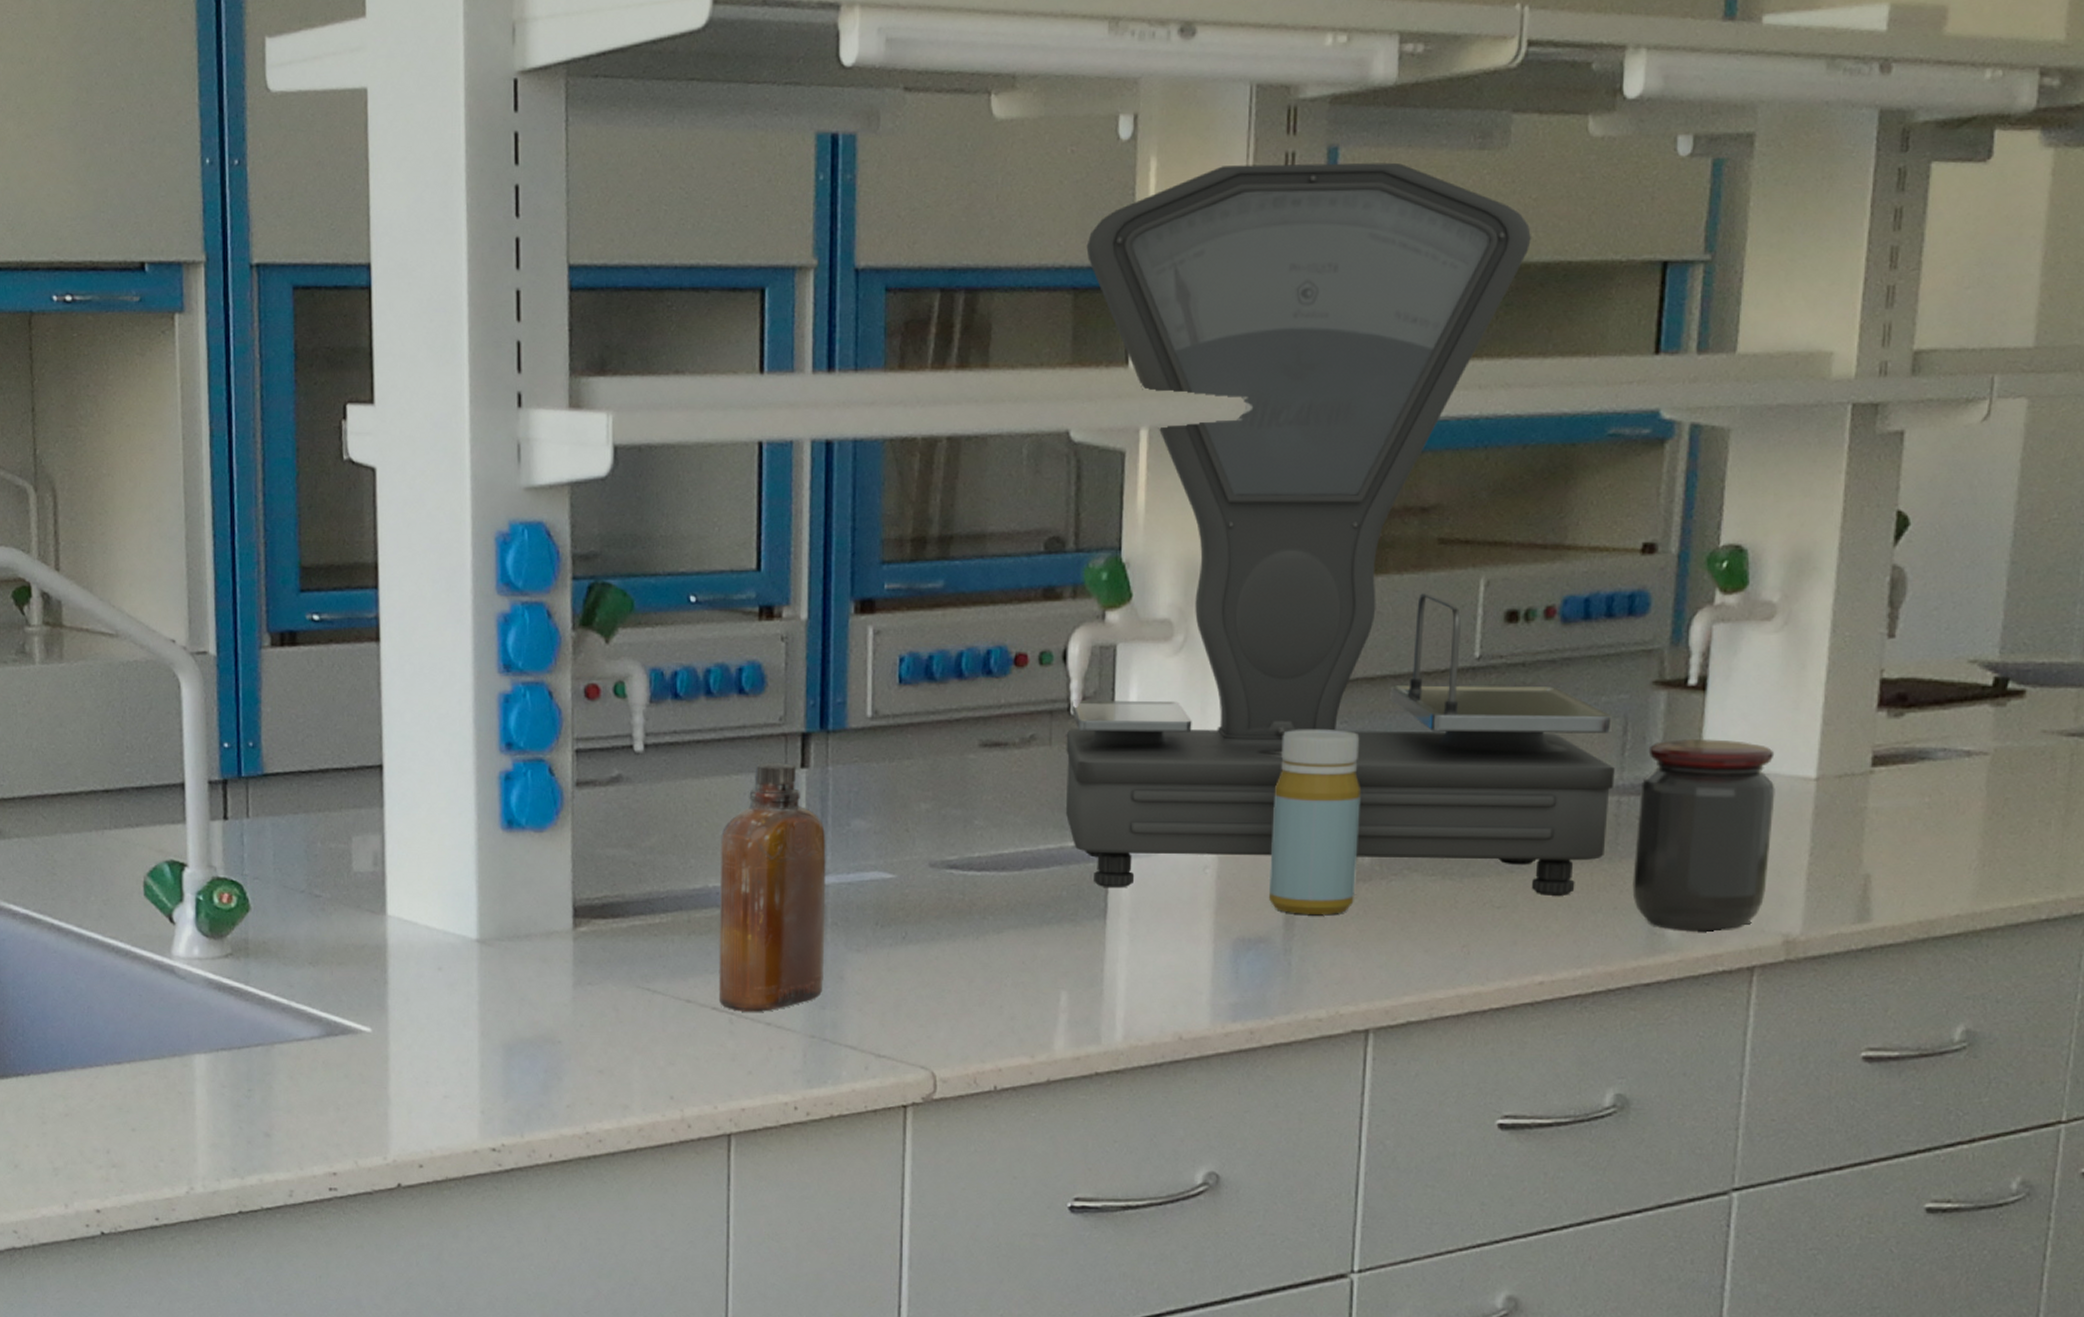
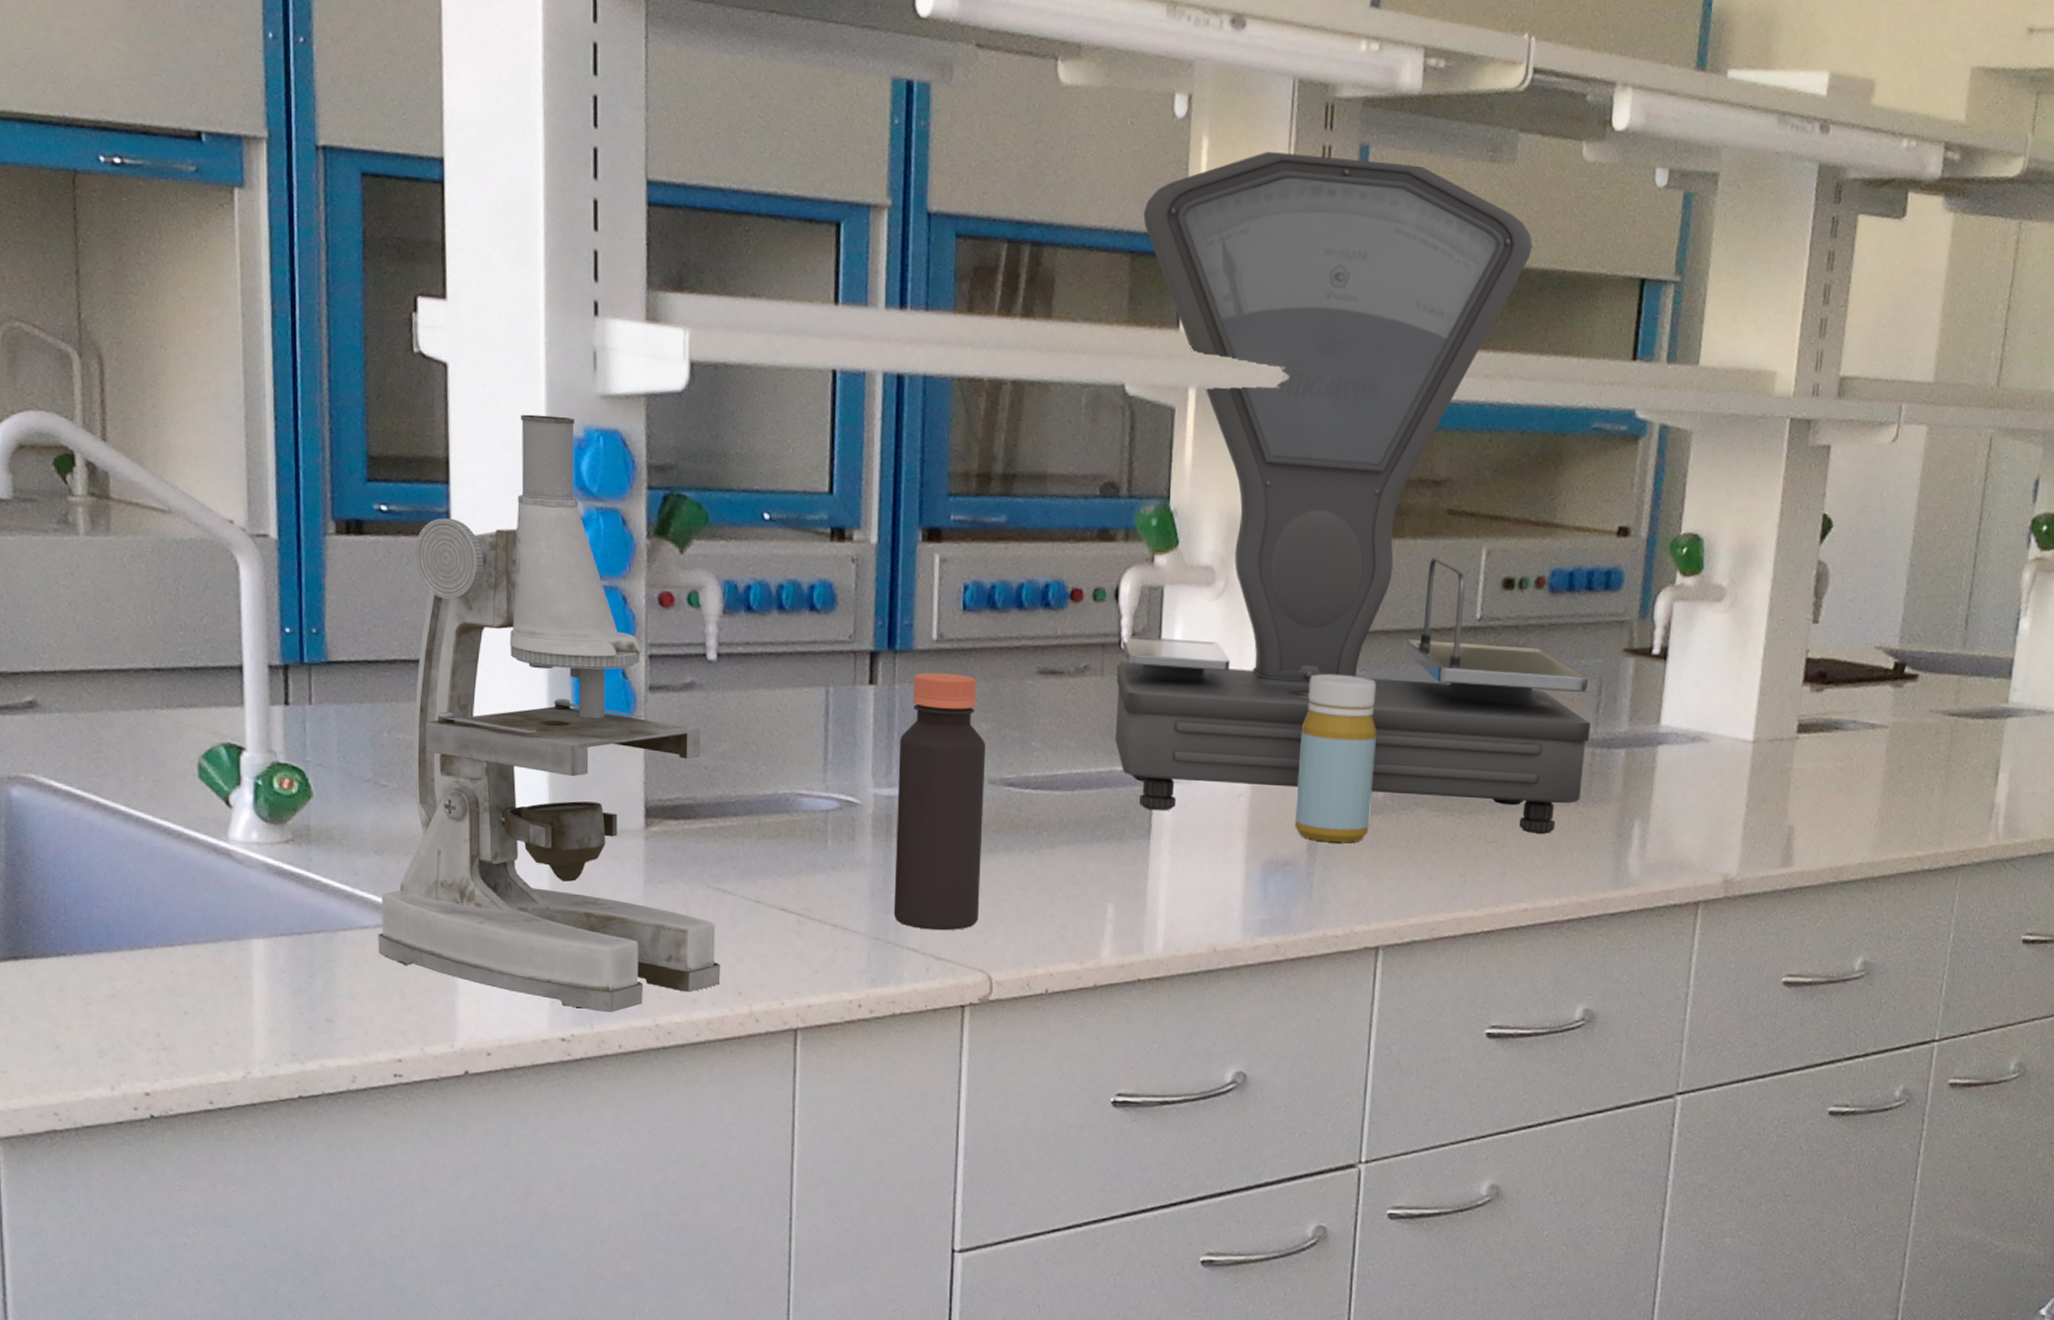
microscope: none [313,512,652,1120] -> present [378,414,721,1012]
flask: present [718,762,826,1012] -> none [787,677,892,914]
bottle: none [830,752,926,1026] -> present [893,672,986,931]
jar: present [1632,738,1775,932] -> none [1602,701,1721,870]

